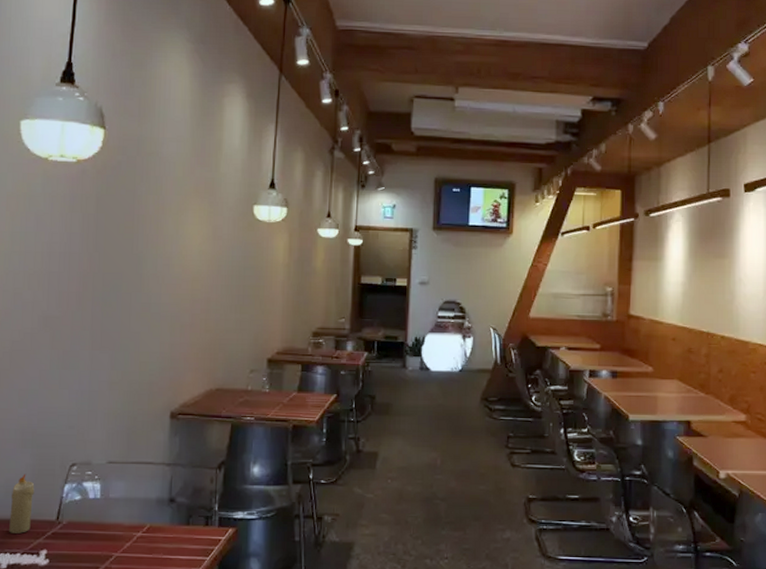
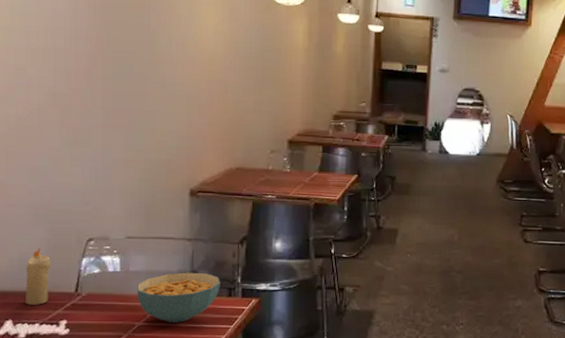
cereal bowl: none [116,499,199,554] -> present [137,272,221,323]

